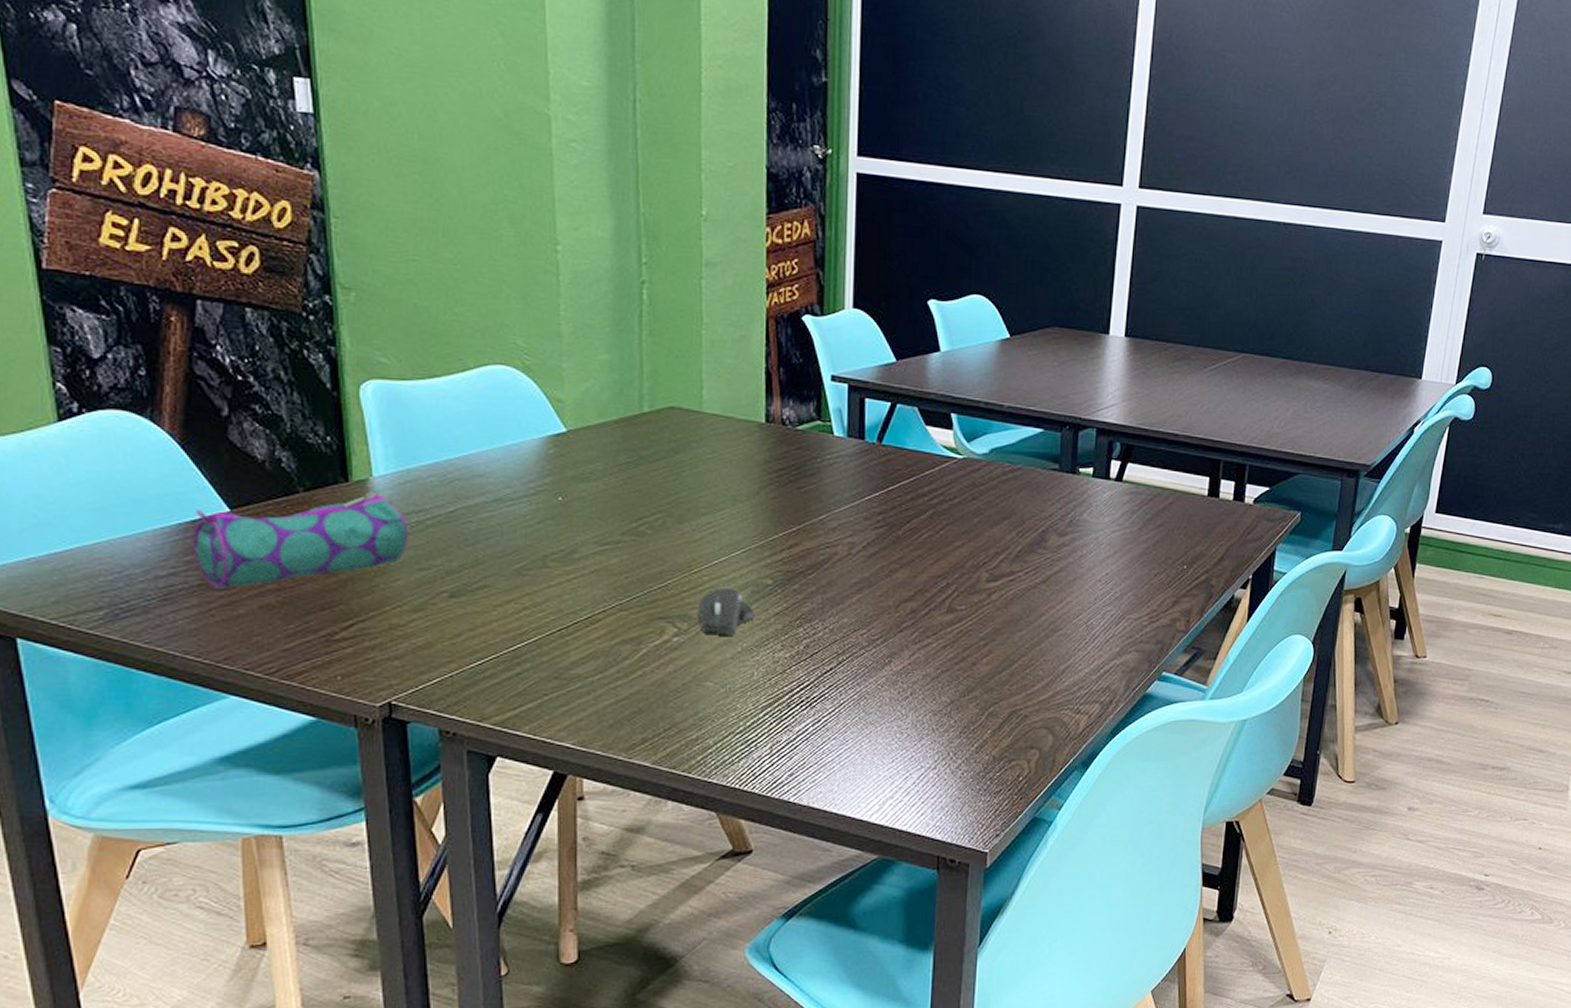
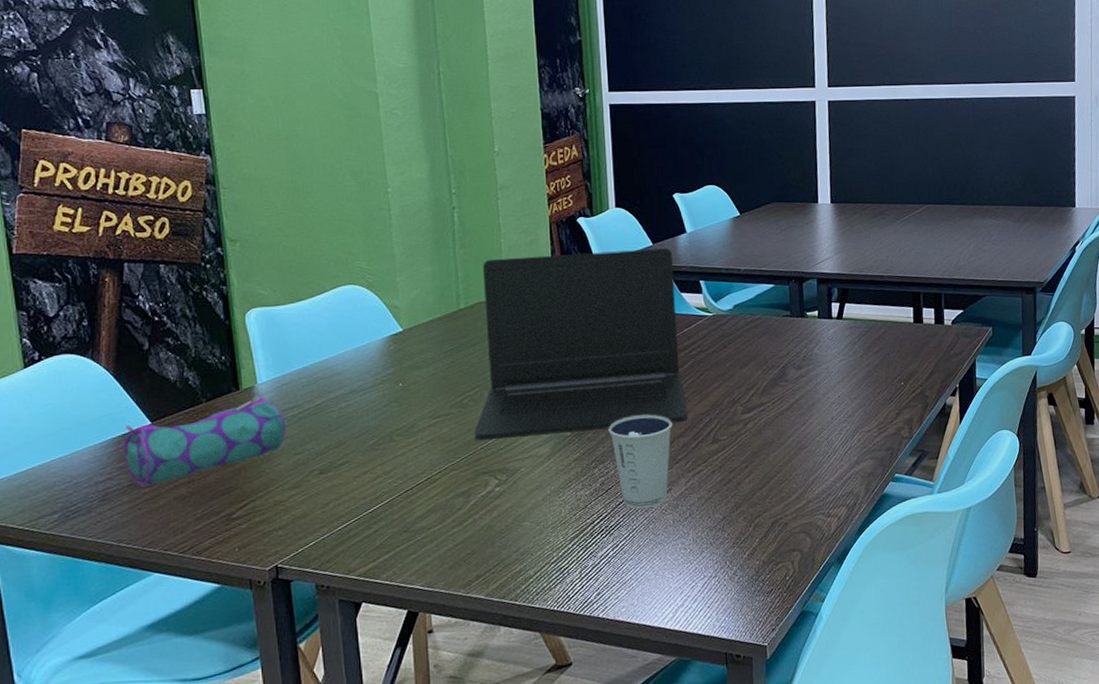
laptop: none [650,354,921,584] -> present [474,248,688,441]
computer mouse: present [698,587,755,636] -> none [513,441,559,483]
dixie cup: none [820,569,900,681] -> present [608,414,672,509]

